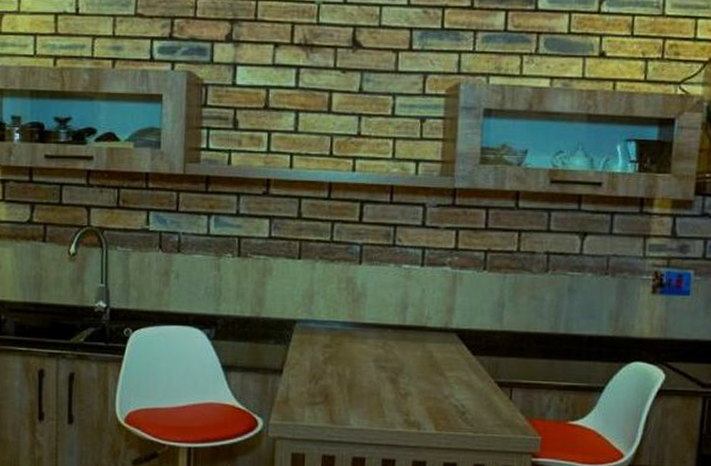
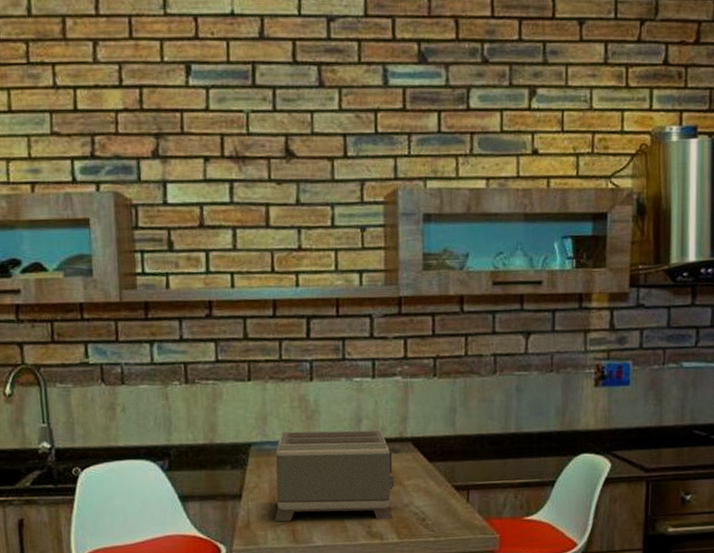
toaster: none [313,312,445,410] -> present [275,429,401,522]

